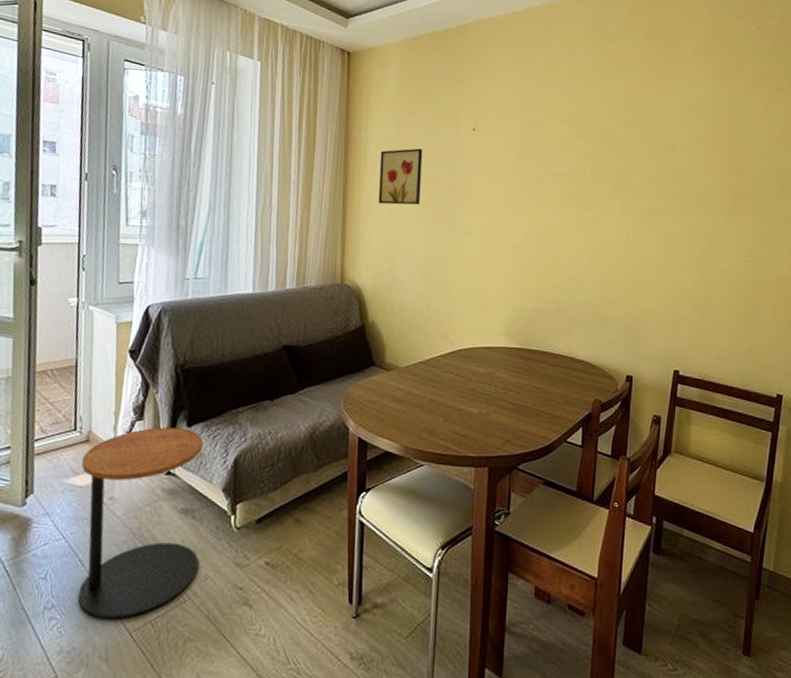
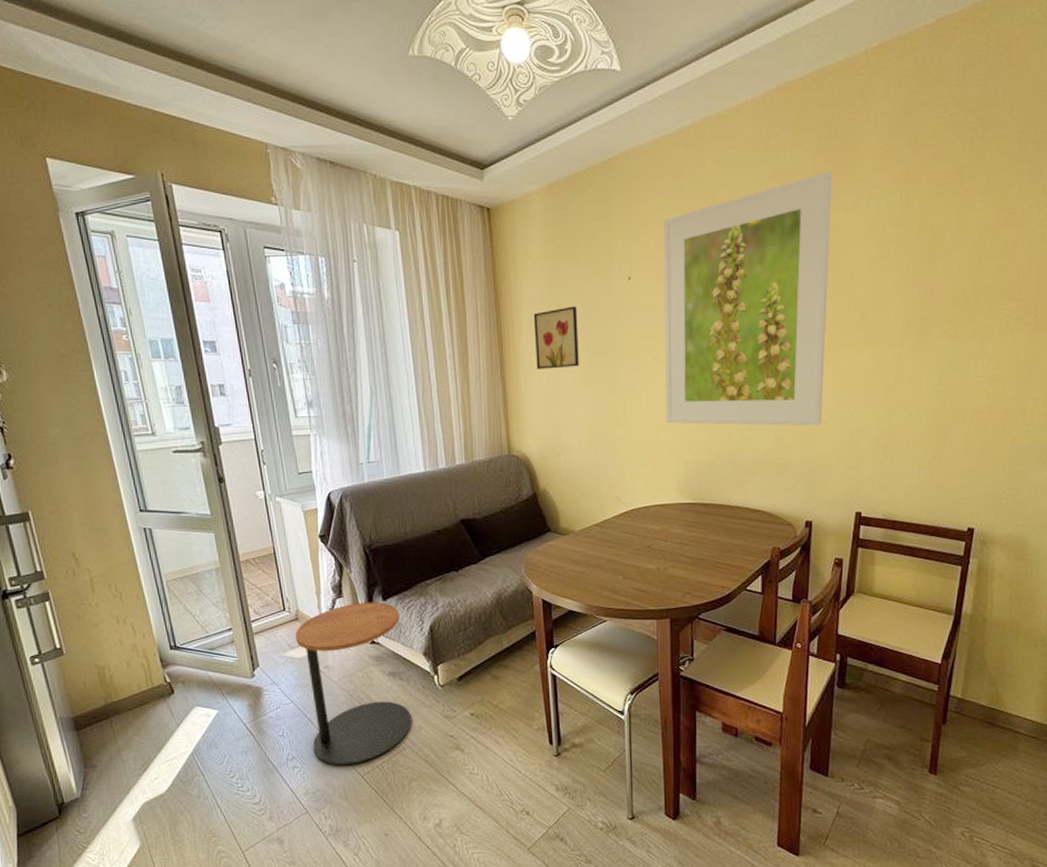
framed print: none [498,59,659,283] -> present [663,170,833,426]

